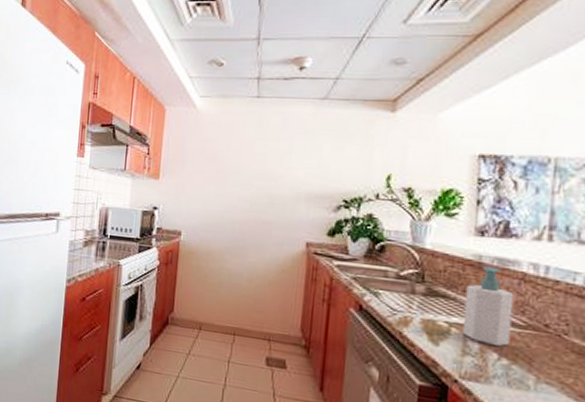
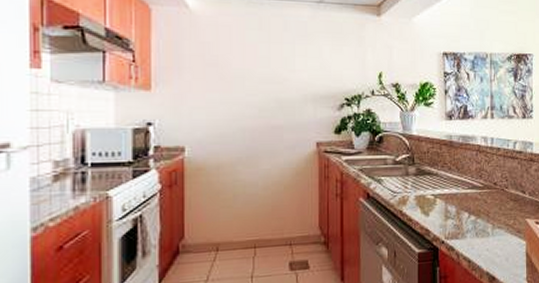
soap bottle: present [462,266,514,347] -> none [444,143,474,207]

